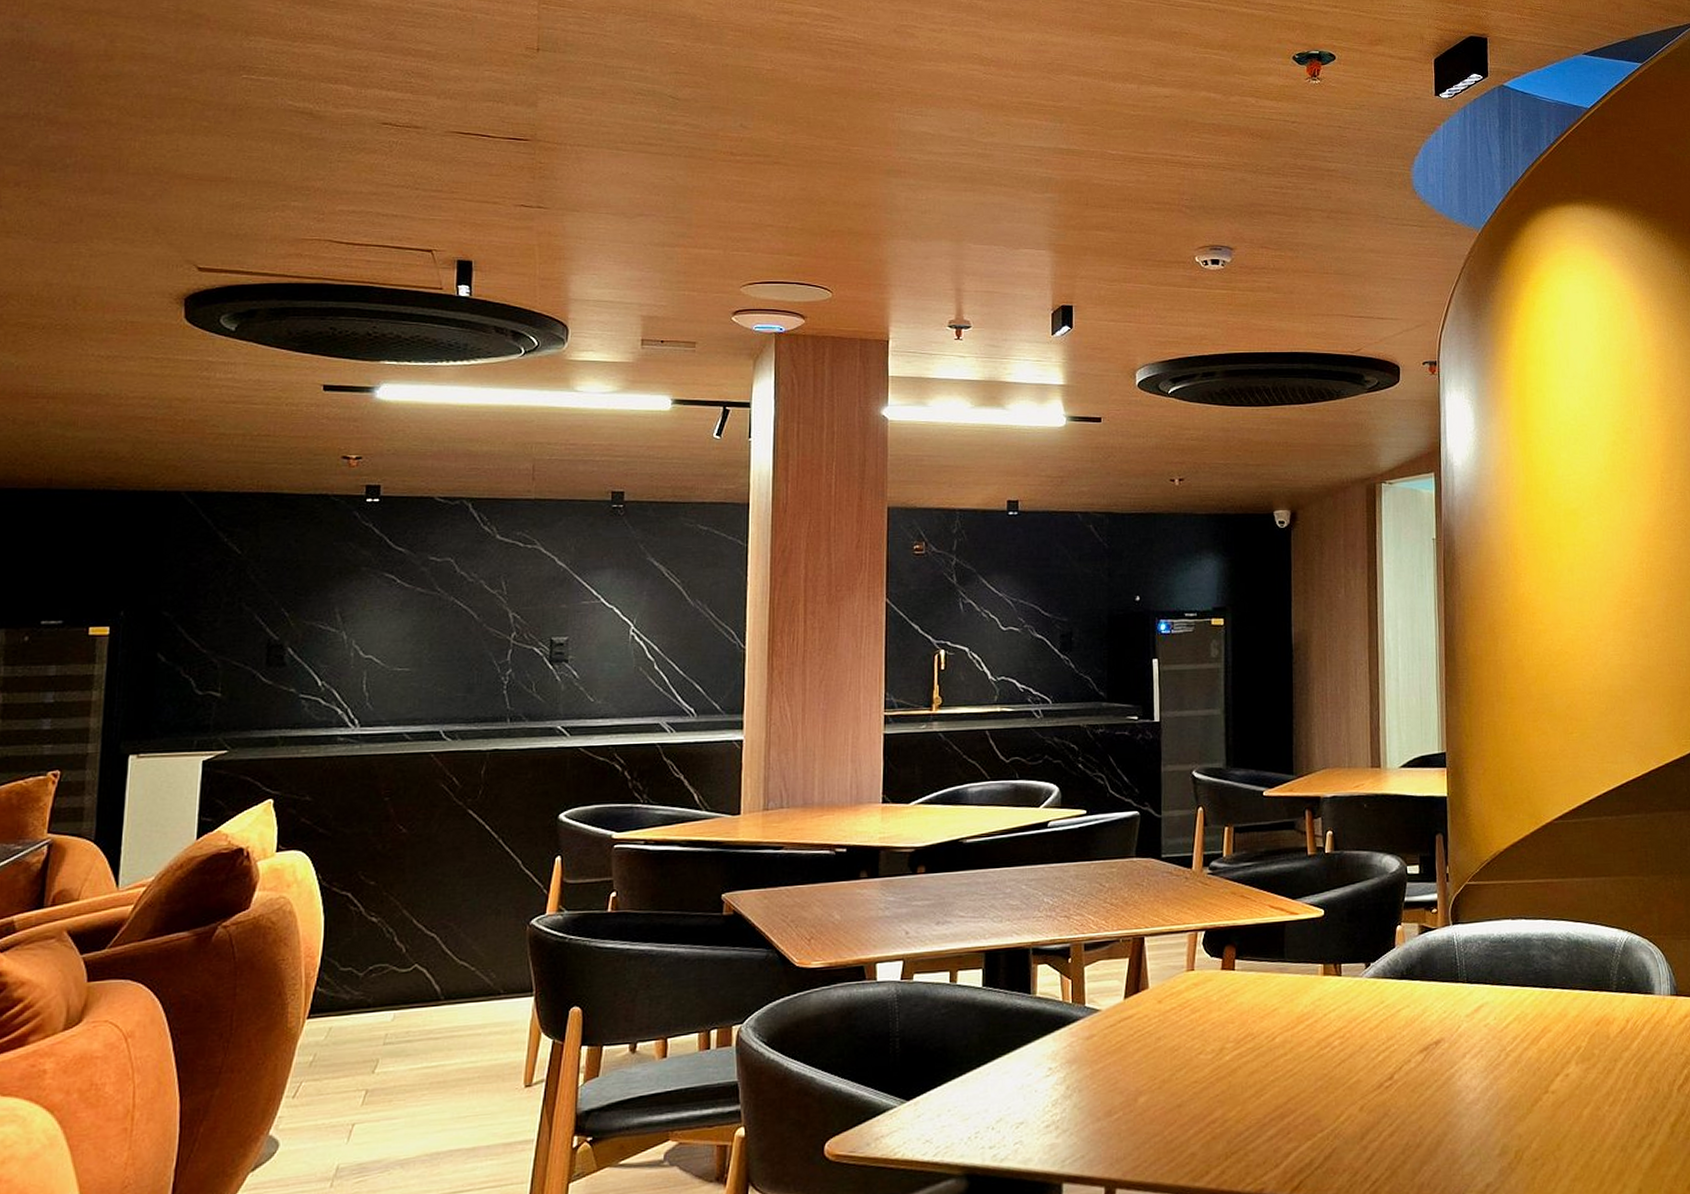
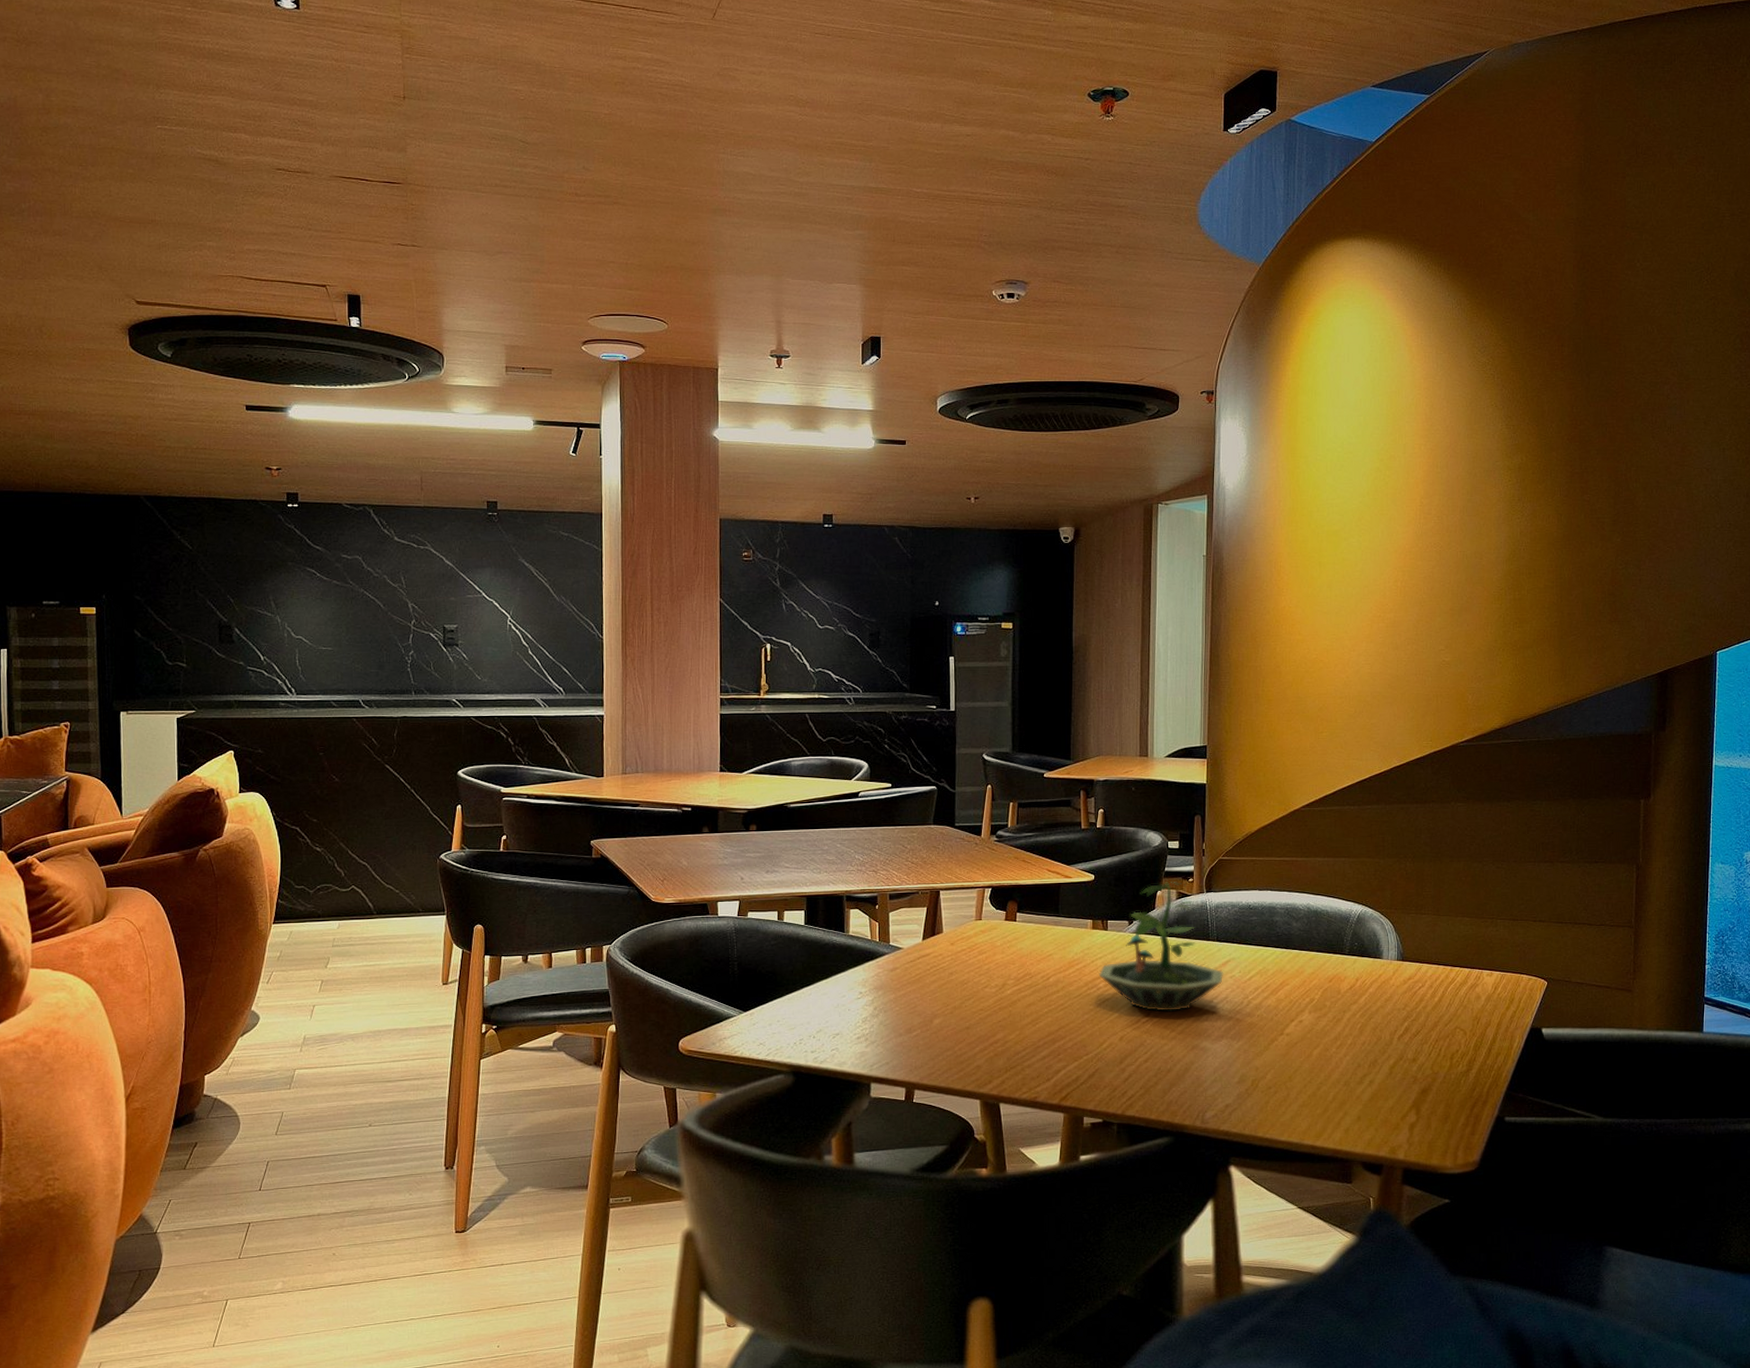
terrarium: none [1332,913,1477,1073] -> present [1098,882,1224,1012]

